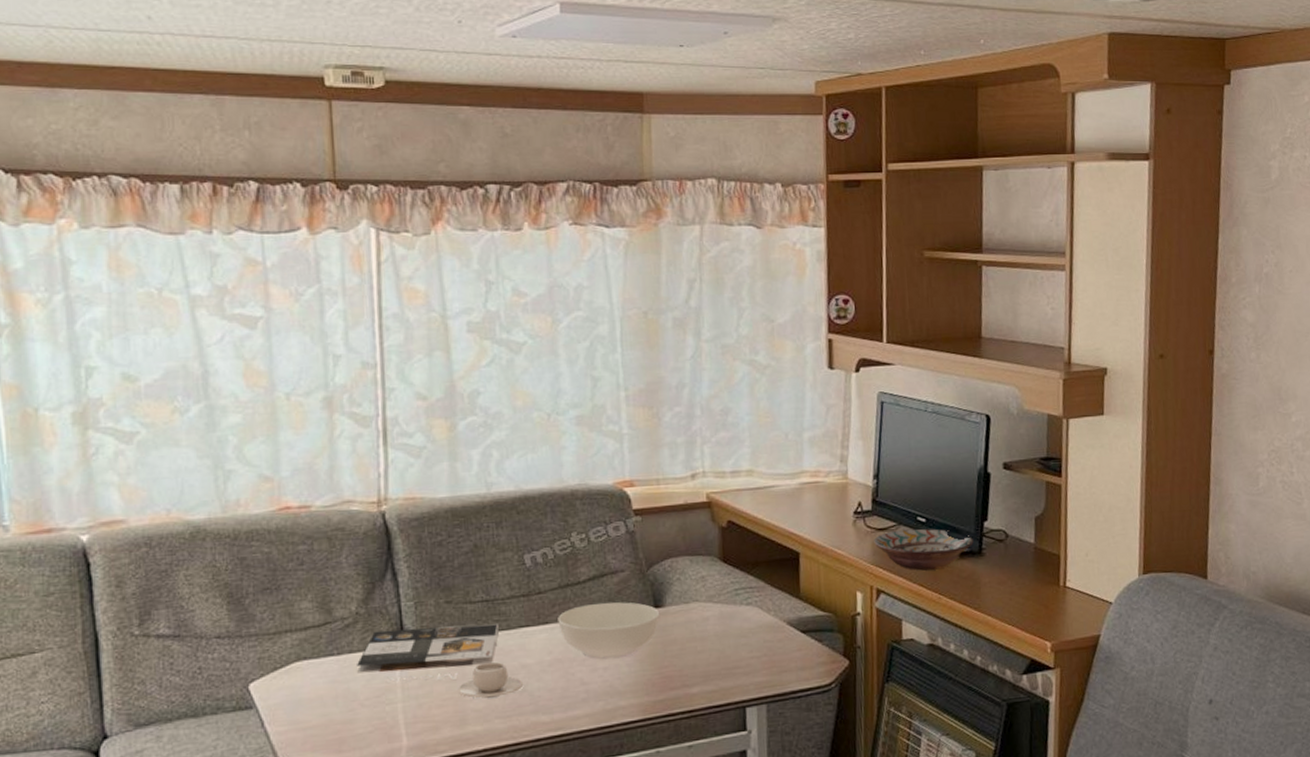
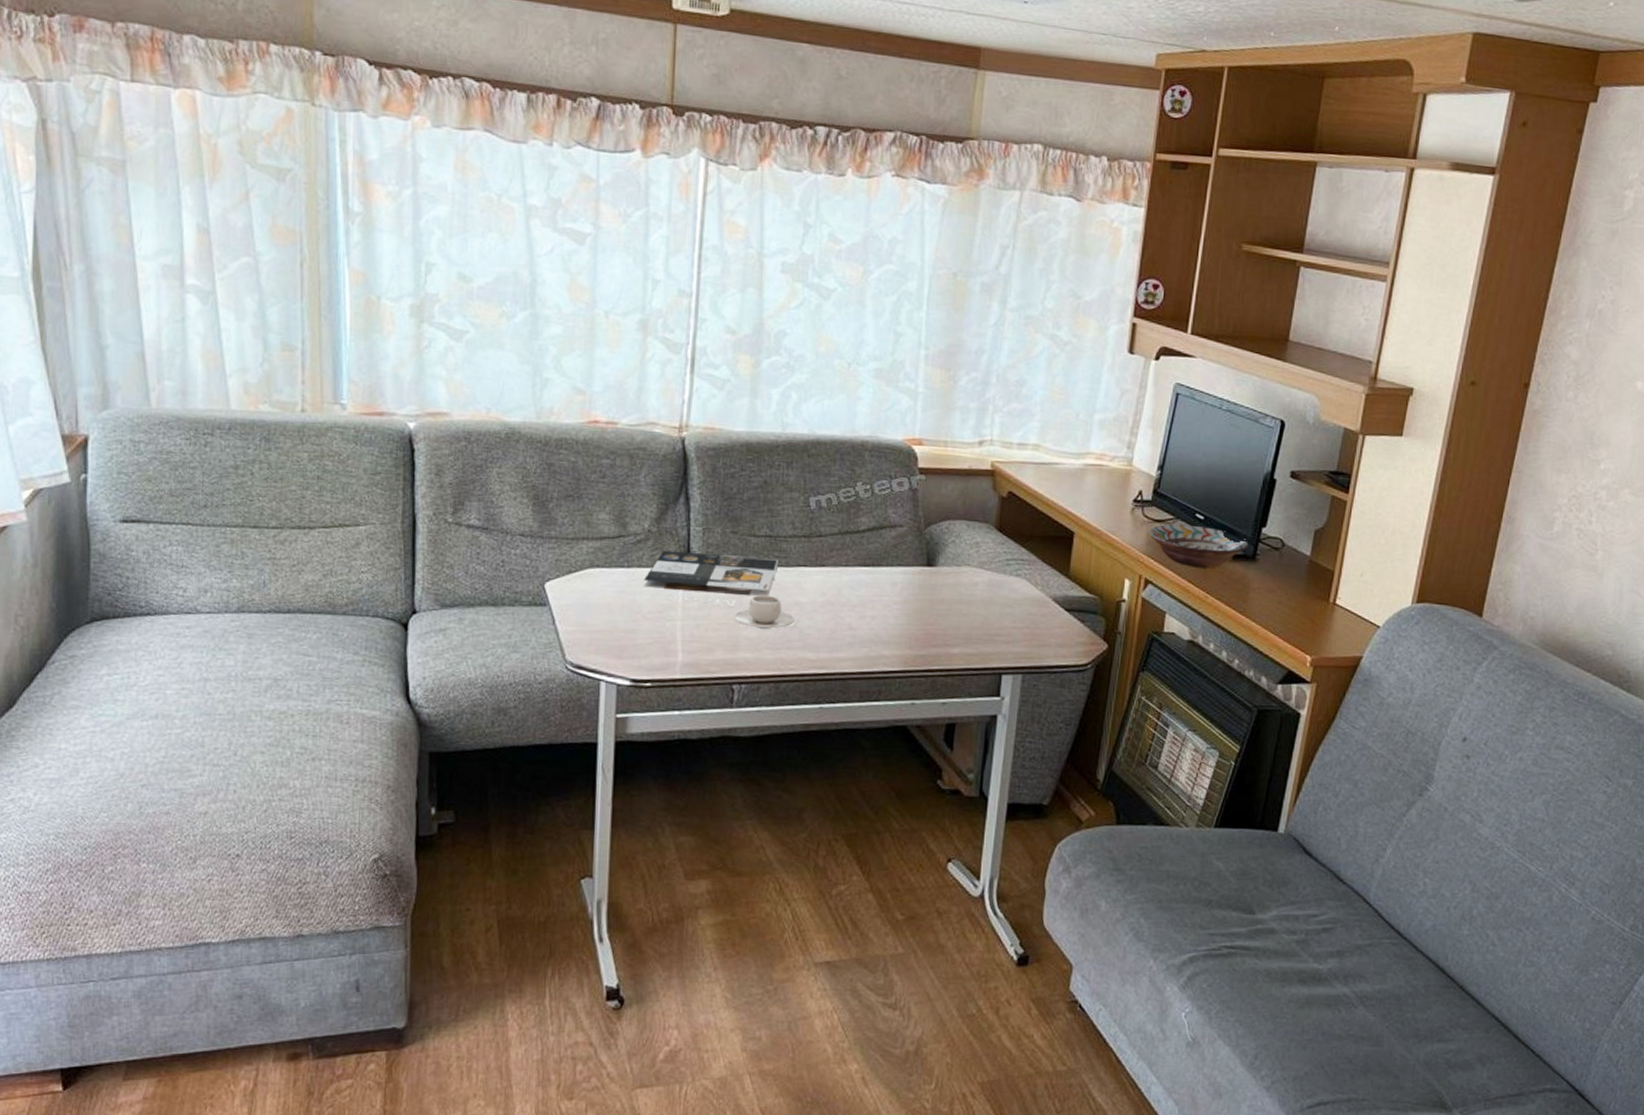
bowl: present [558,602,660,660] -> none [834,553,932,610]

